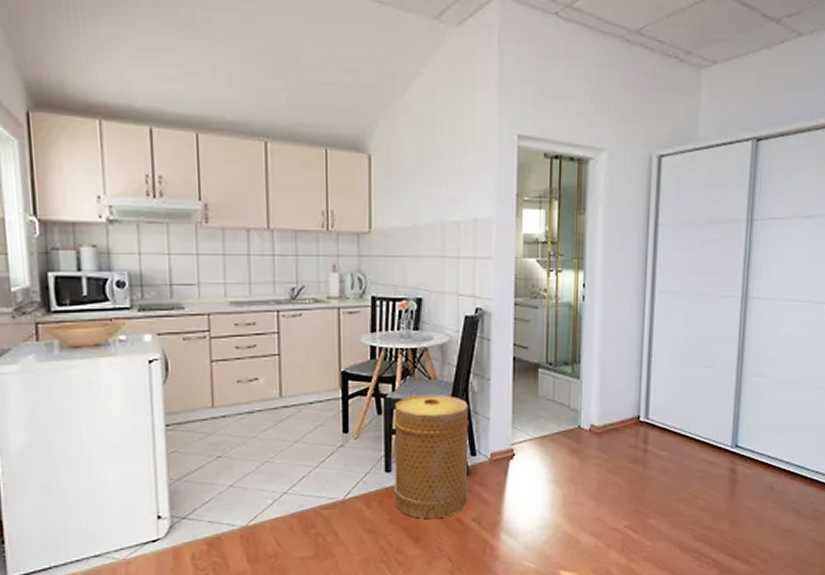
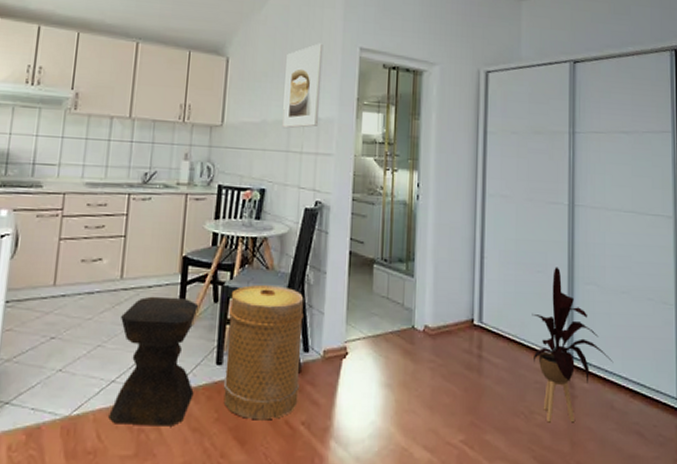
stool: none [285,411,365,531] -> present [108,296,199,426]
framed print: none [436,132,477,232] -> present [282,43,323,129]
house plant: none [698,361,777,506] -> present [532,267,614,423]

